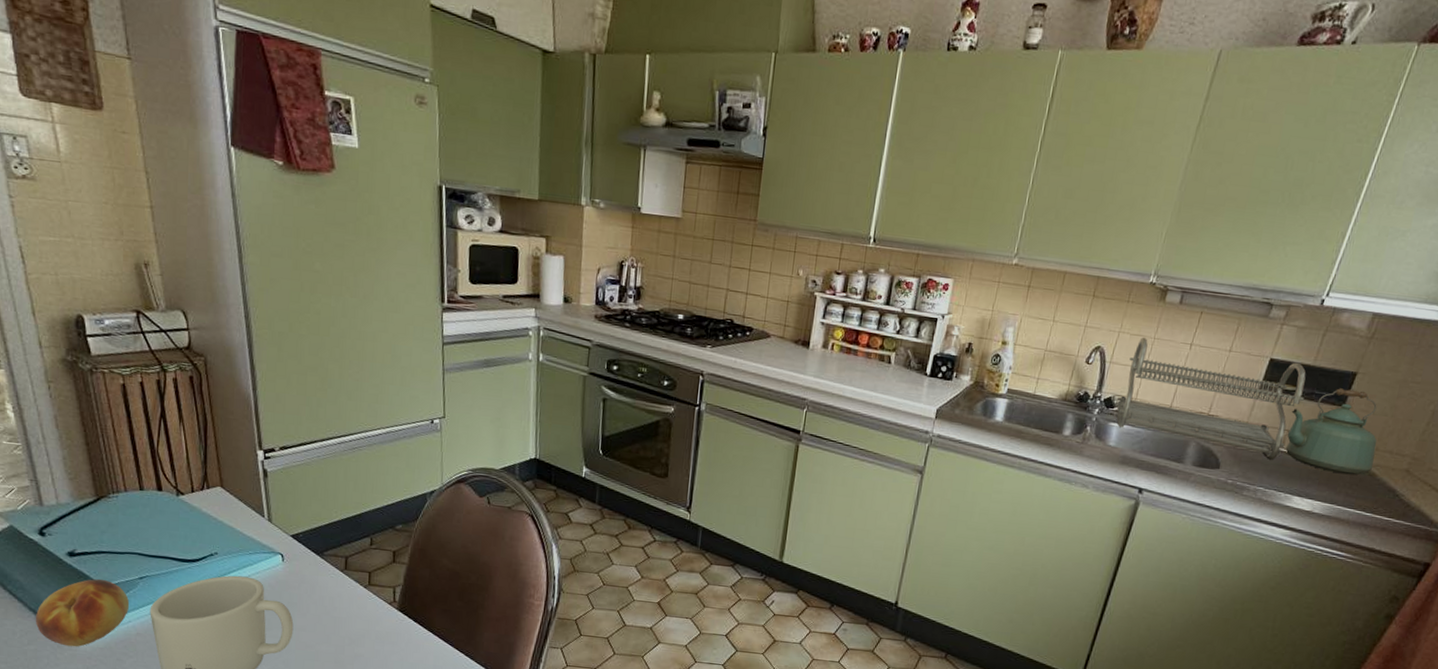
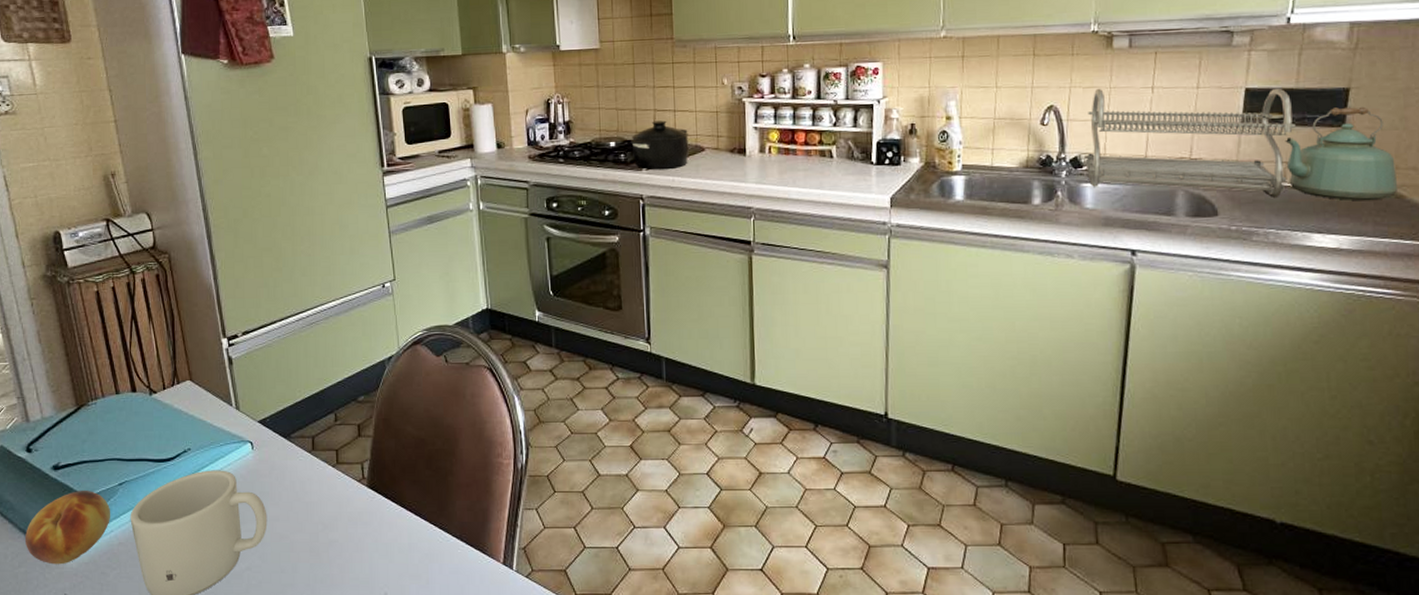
saucepan: none [698,300,757,351] -> present [630,120,689,171]

